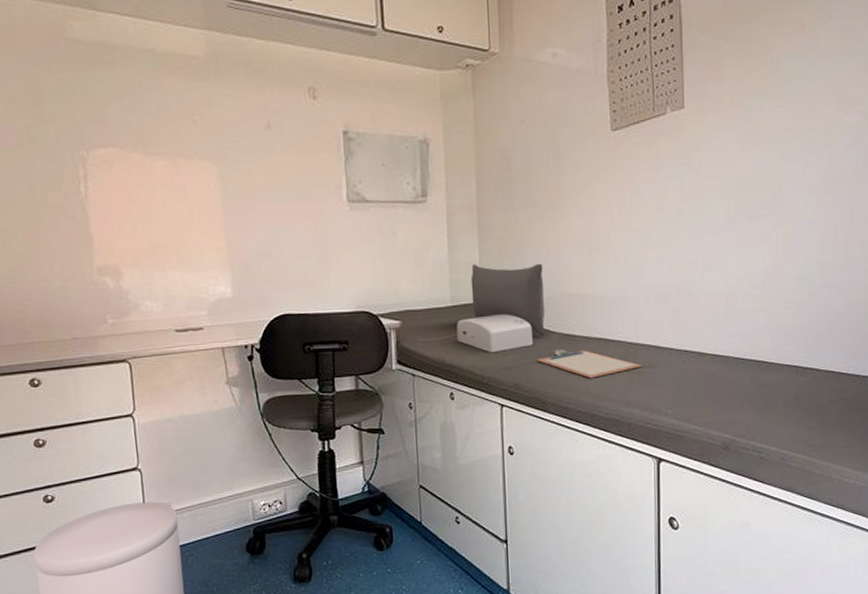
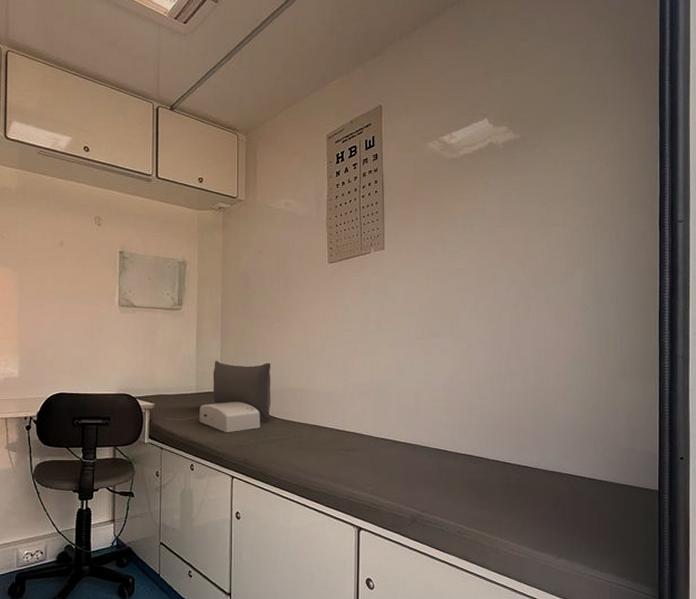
clipboard: present [536,348,641,379] -> none [262,432,347,458]

